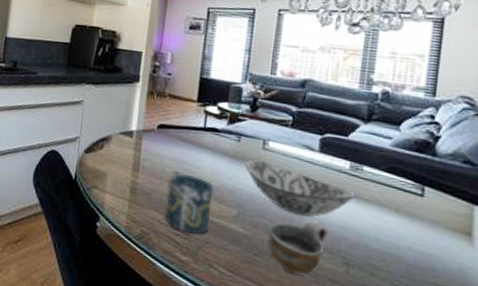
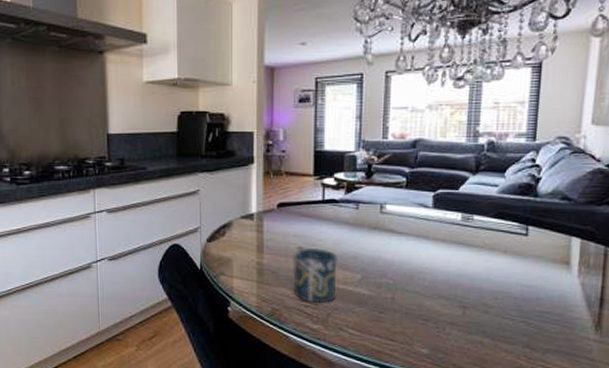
decorative bowl: present [245,160,356,217] -> none [365,224,468,270]
cup: present [268,220,327,274] -> none [391,273,444,323]

